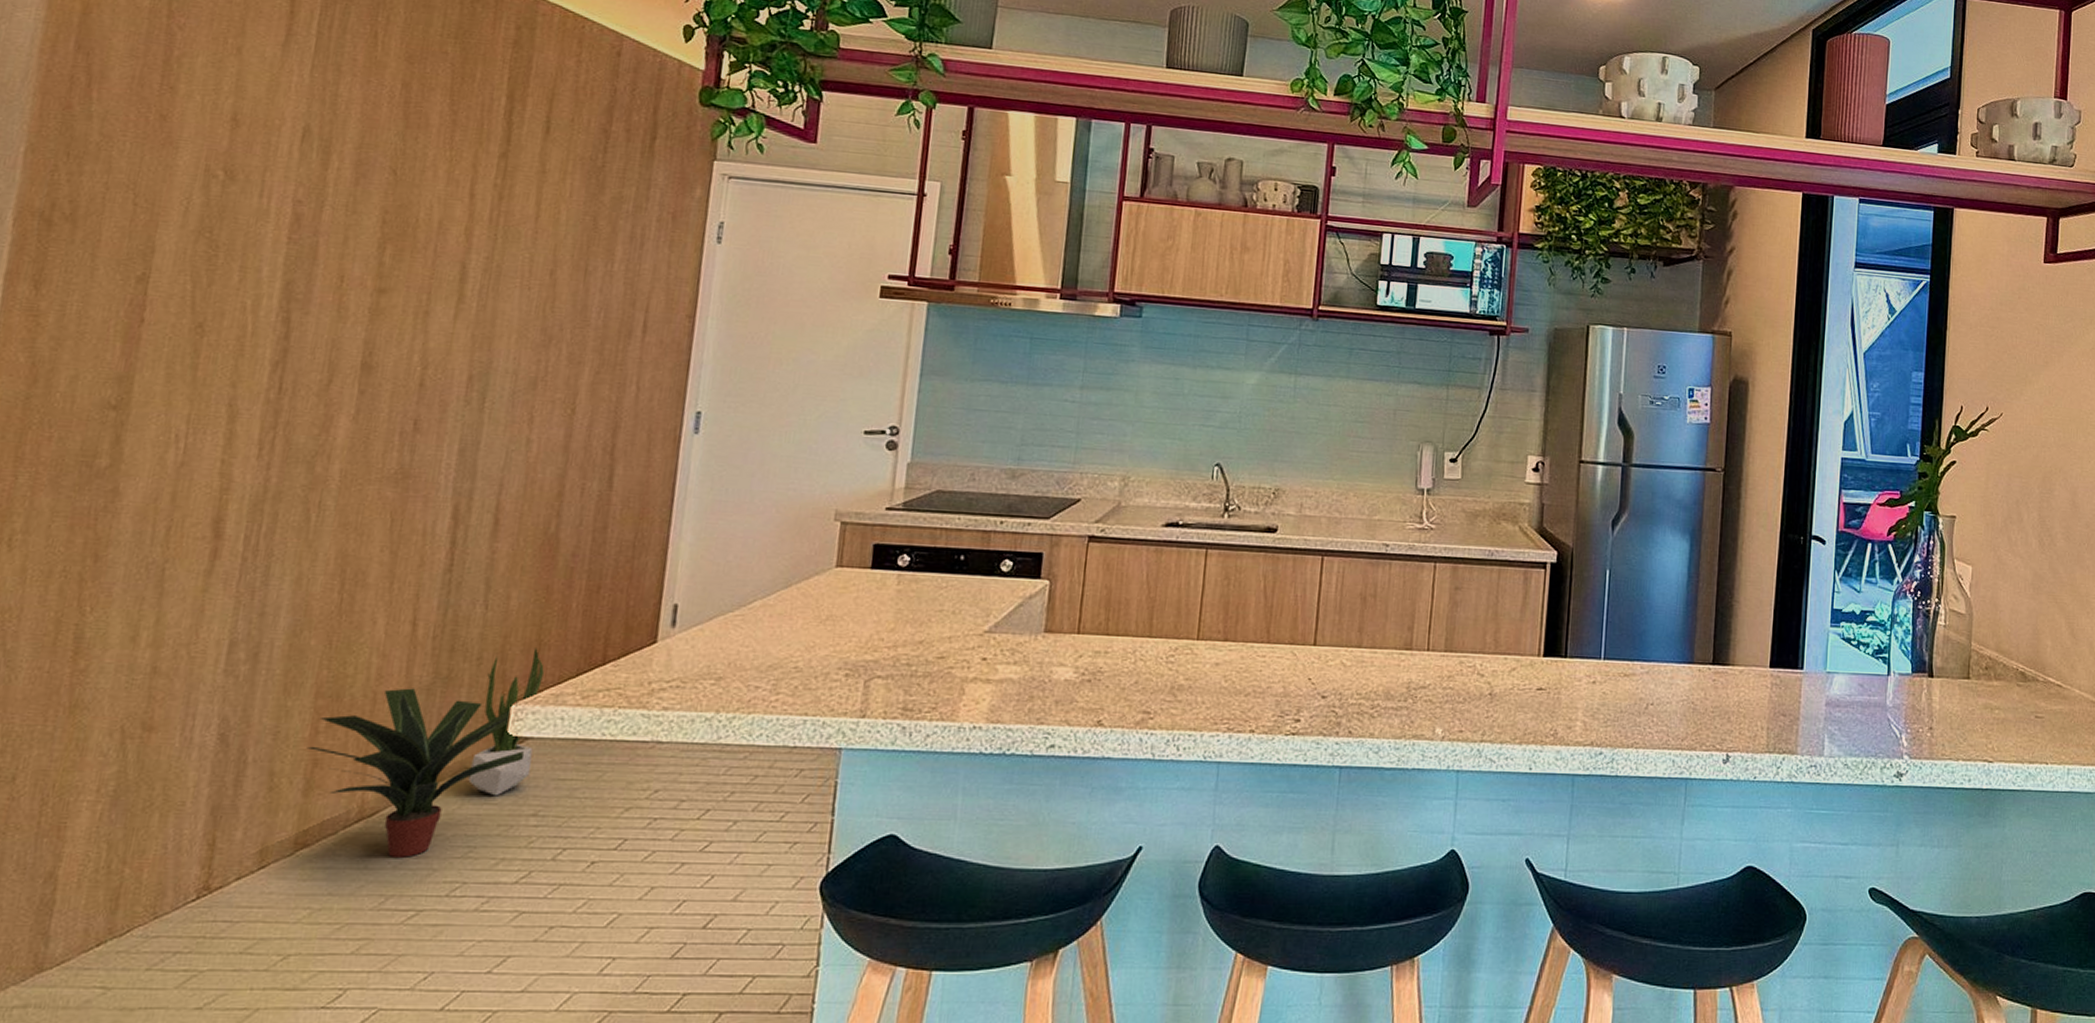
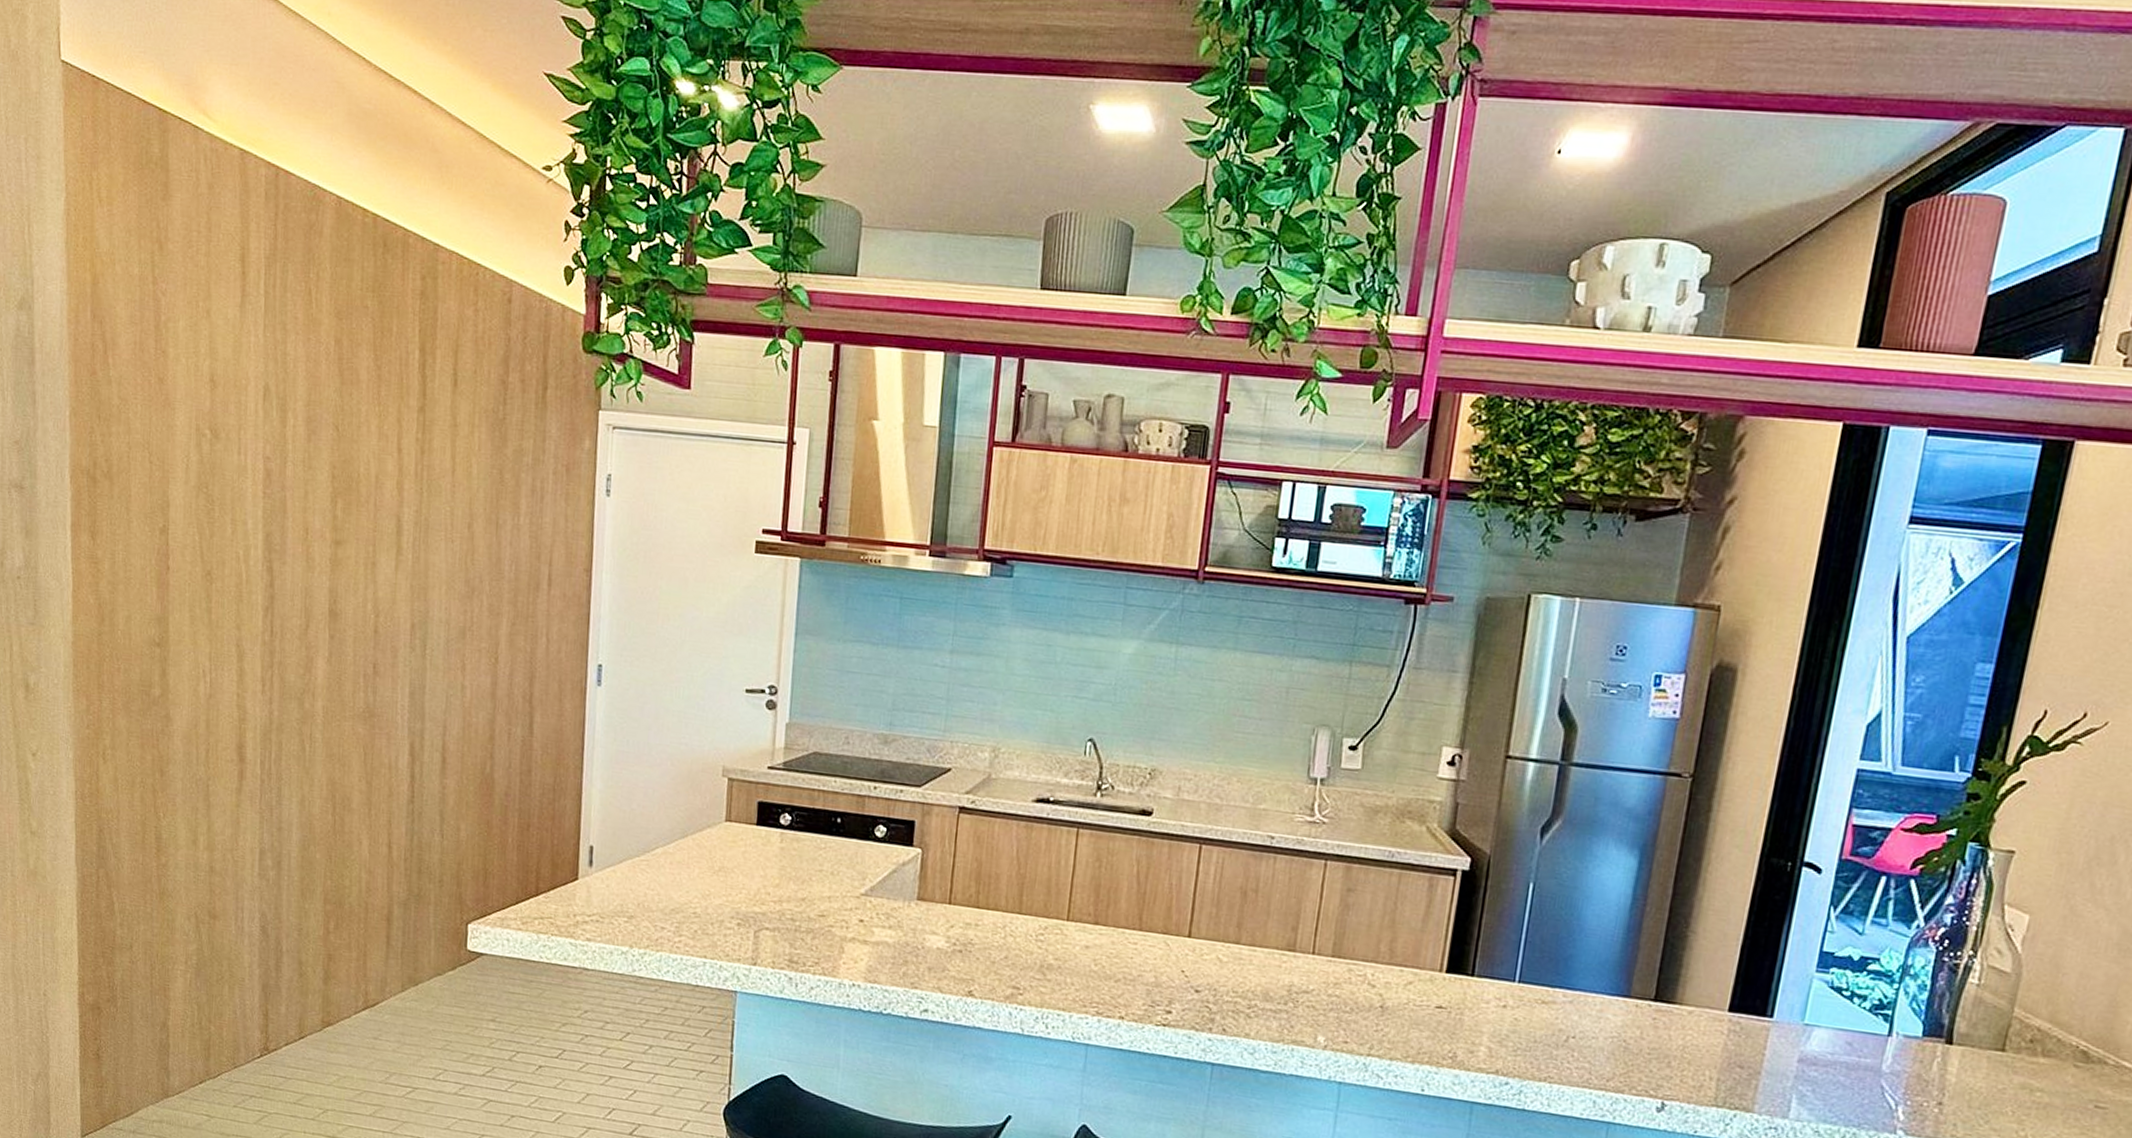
potted plant: present [306,688,524,858] -> none [322,901,481,1044]
potted plant: present [468,648,544,796] -> none [441,875,491,1001]

